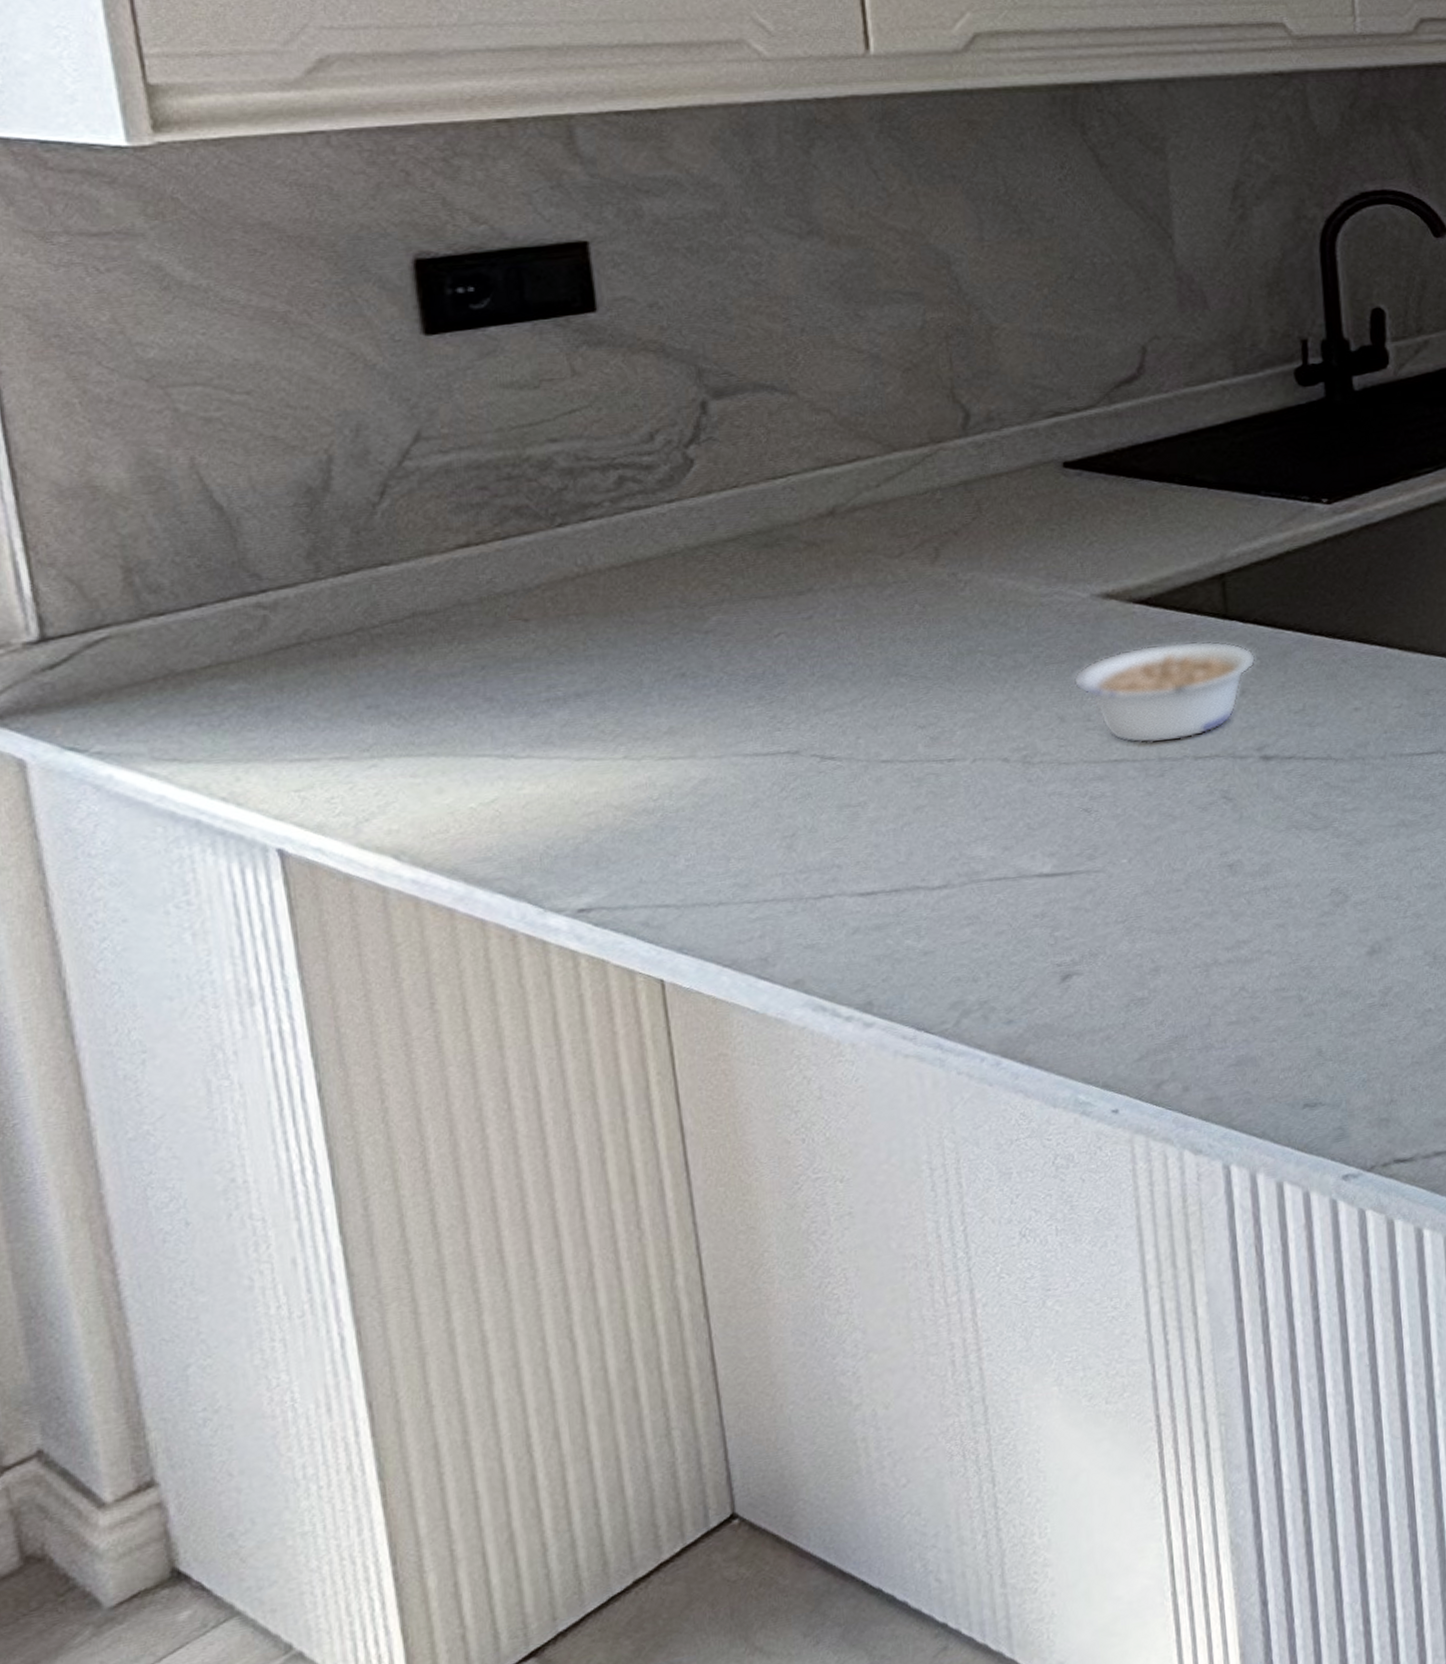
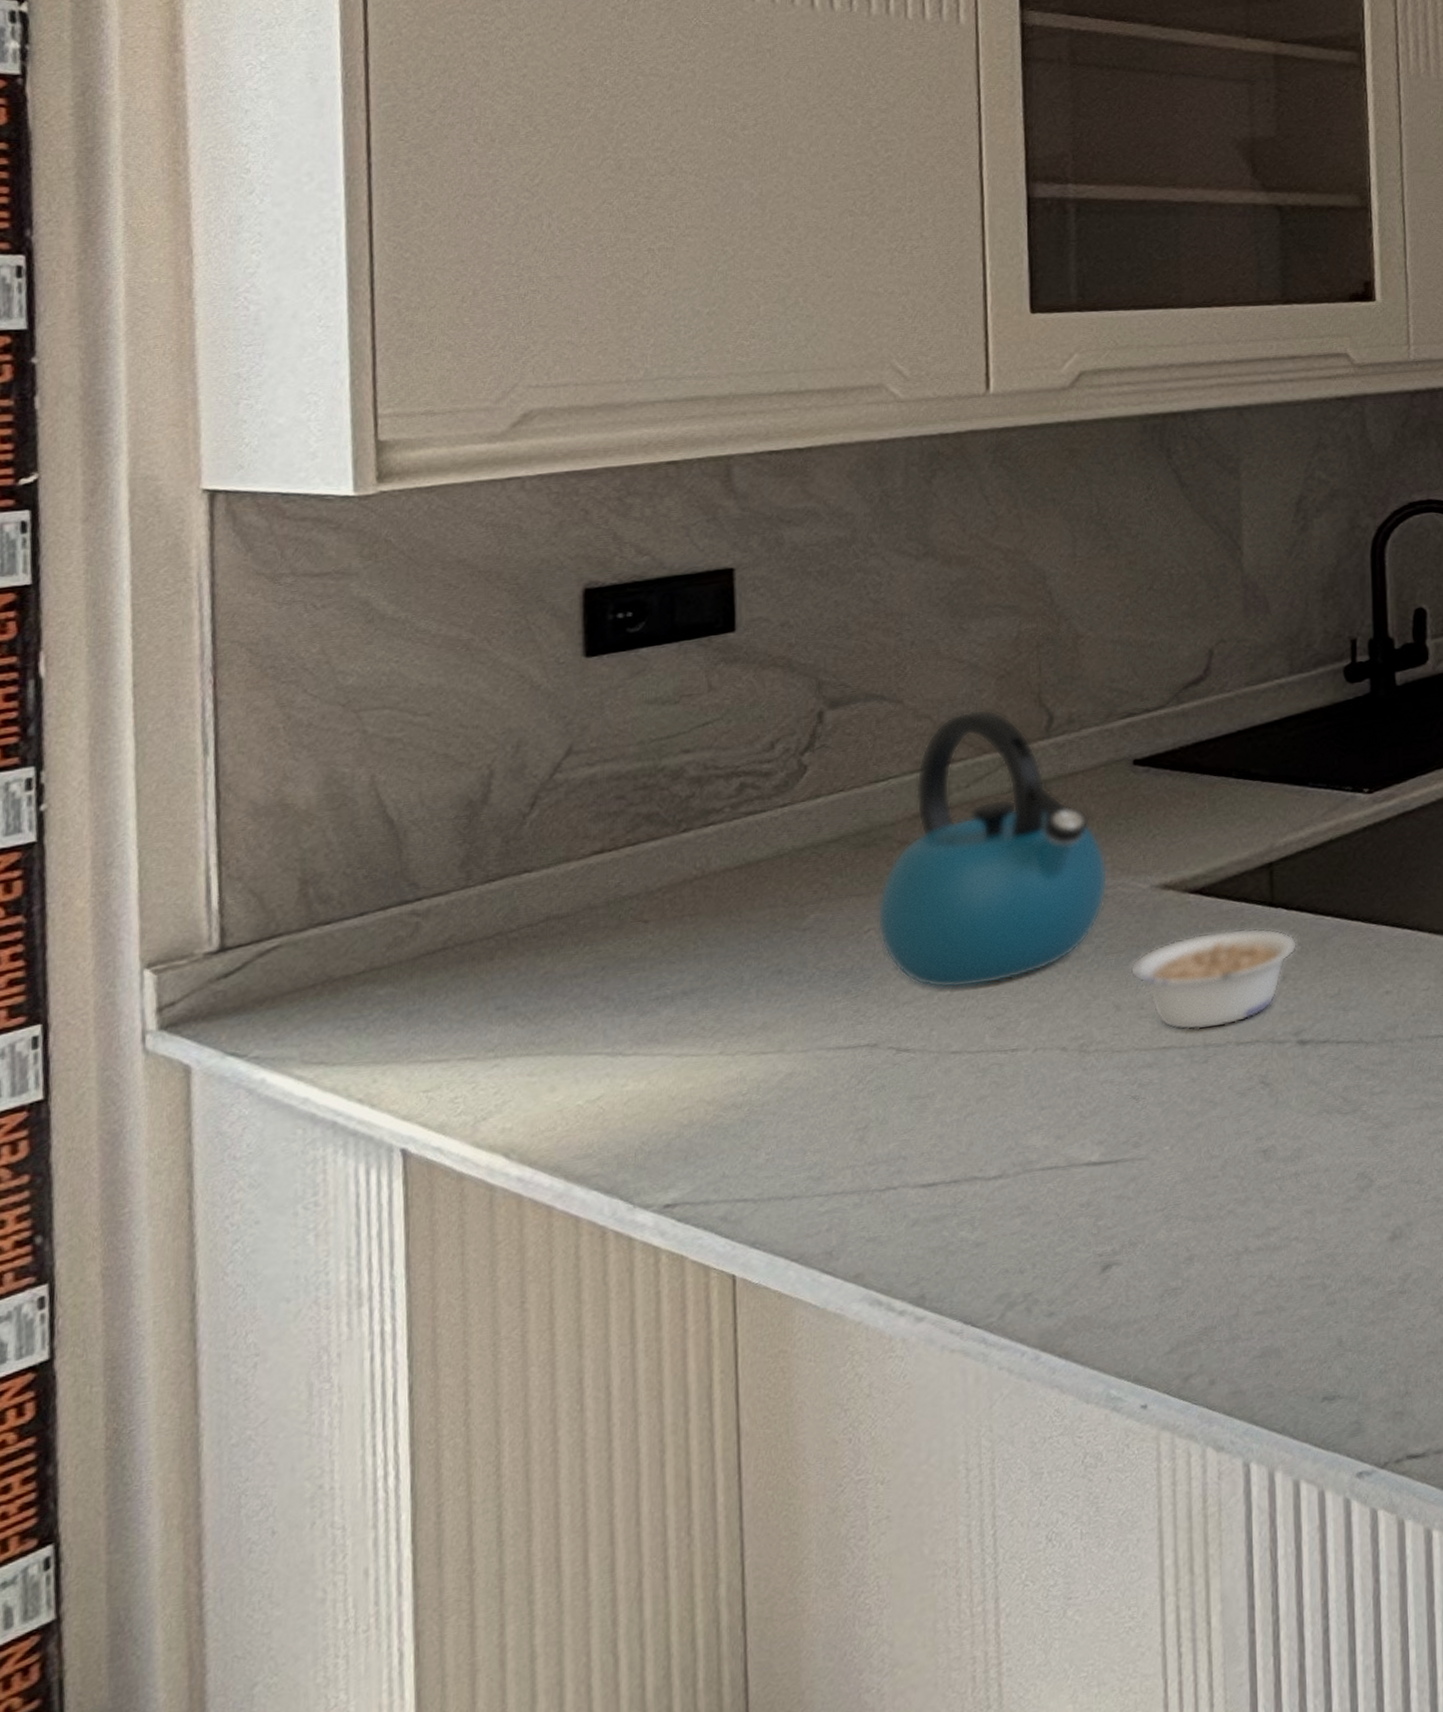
kettle: none [786,403,1044,697] -> present [877,709,1108,989]

